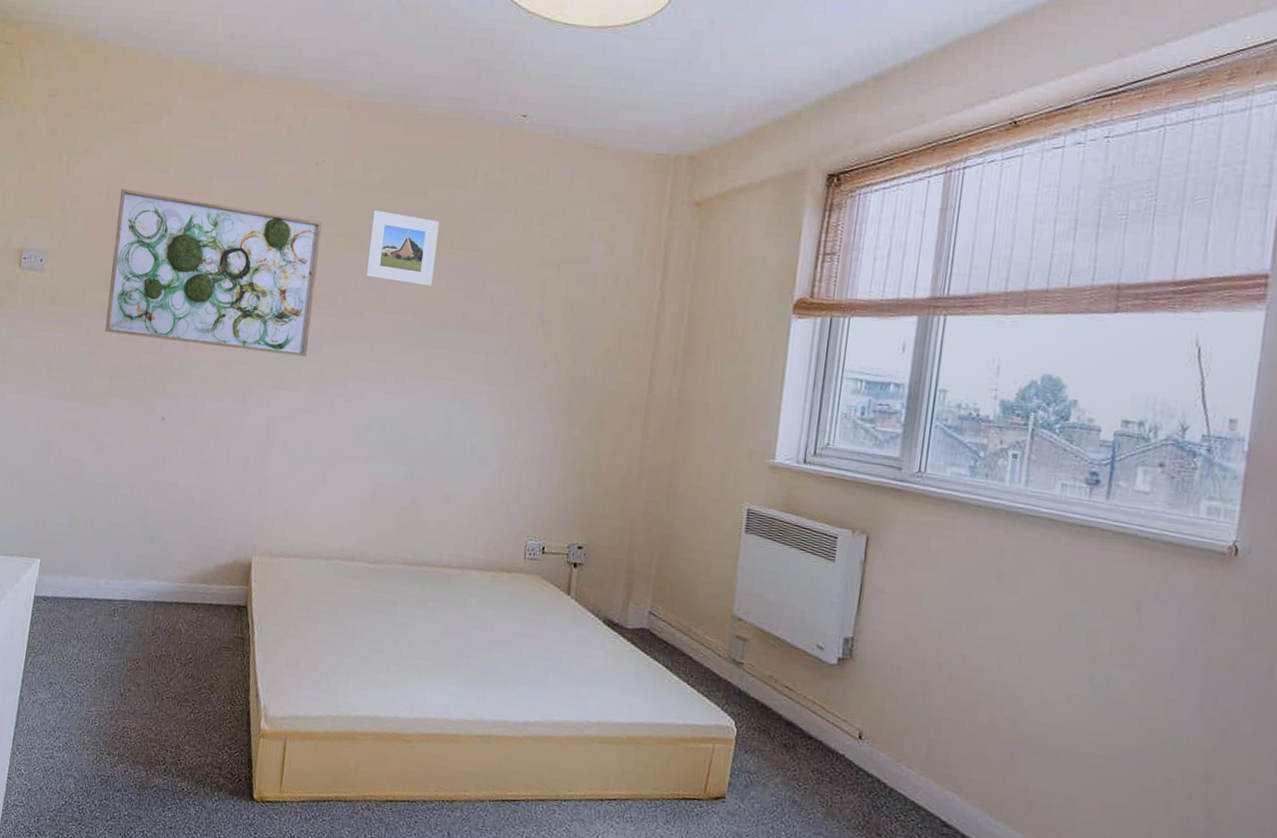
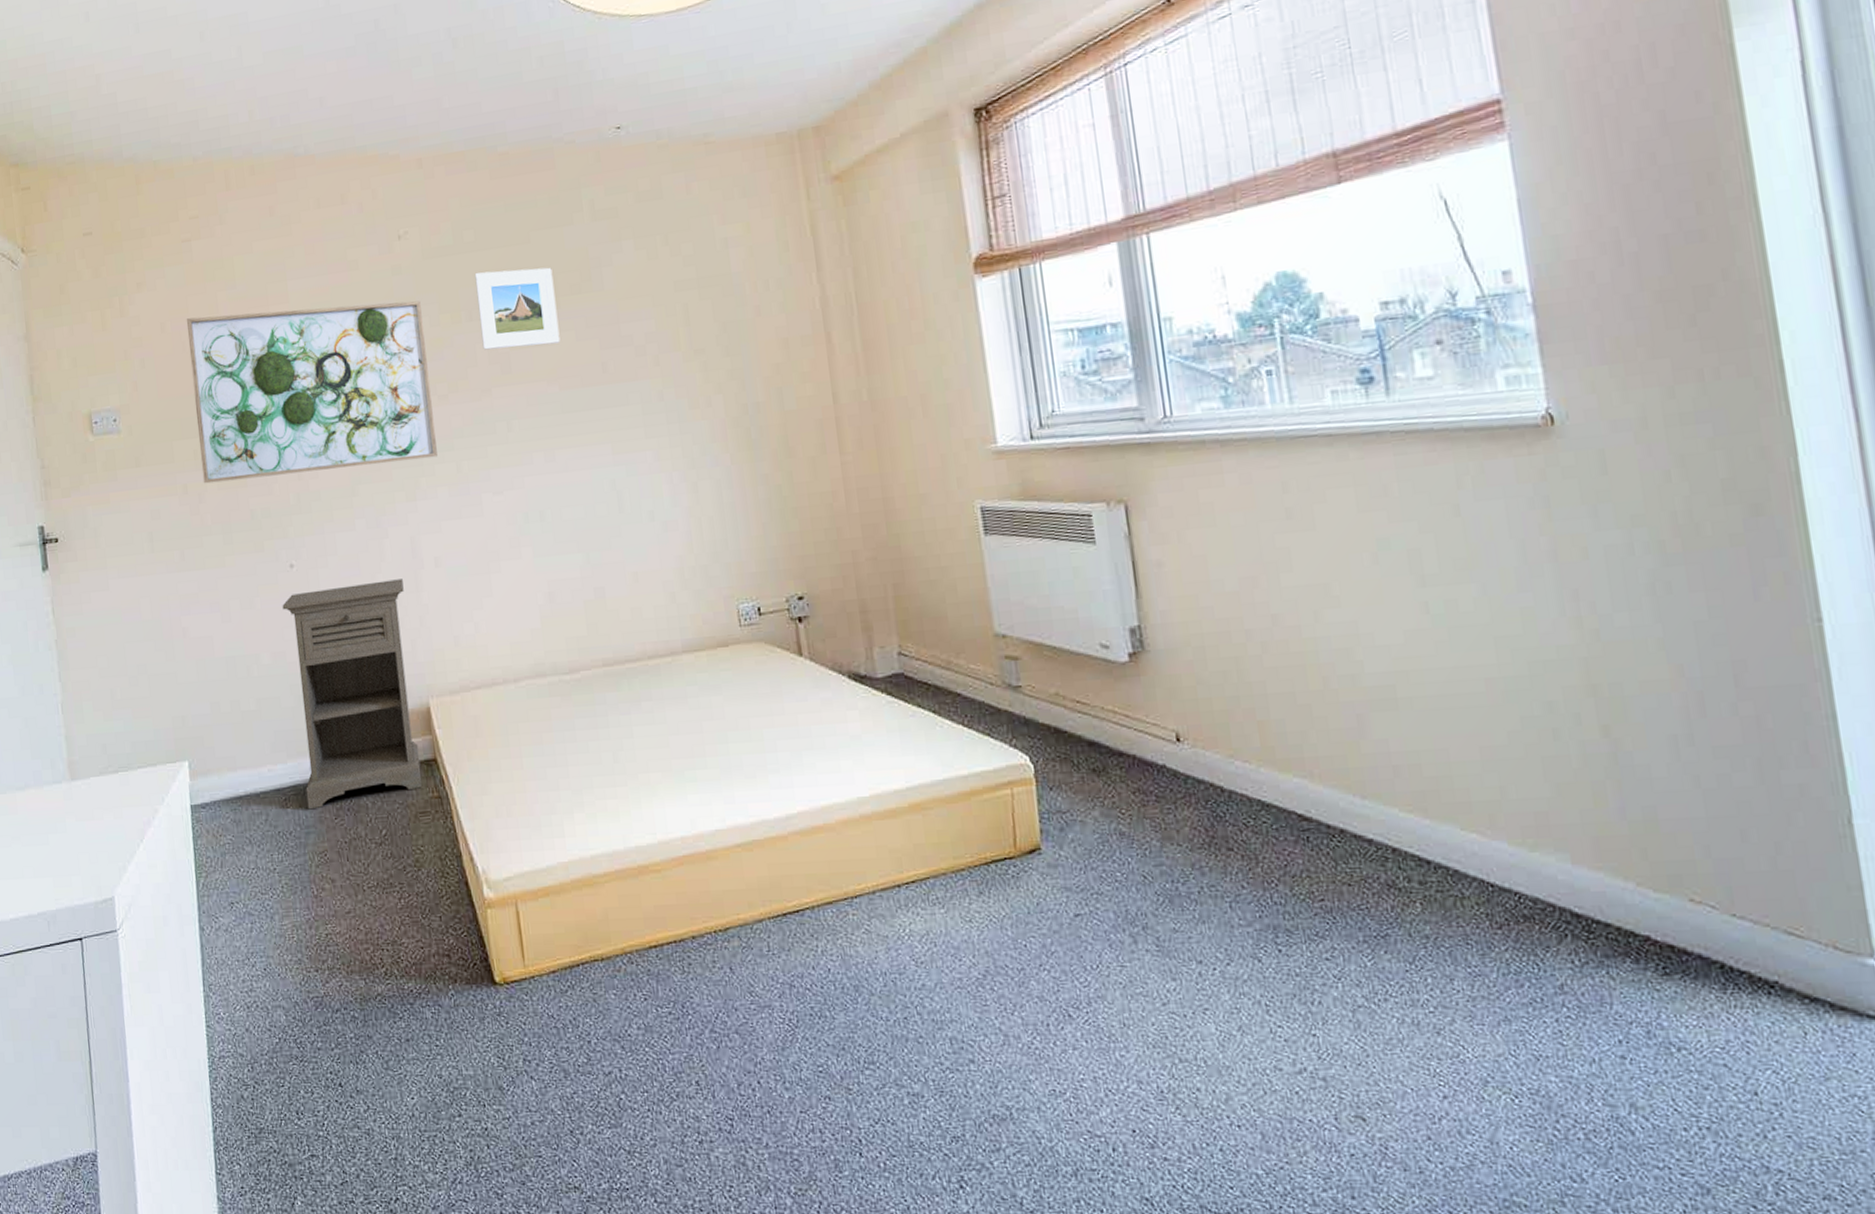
nightstand: none [131,442,253,627] -> present [282,579,422,810]

